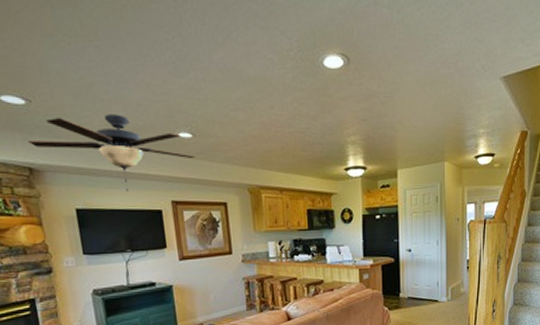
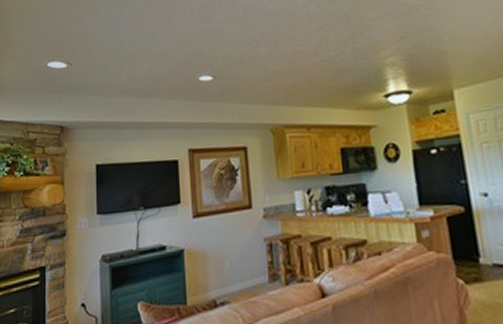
ceiling fan: present [28,114,195,191] -> none [64,66,215,142]

